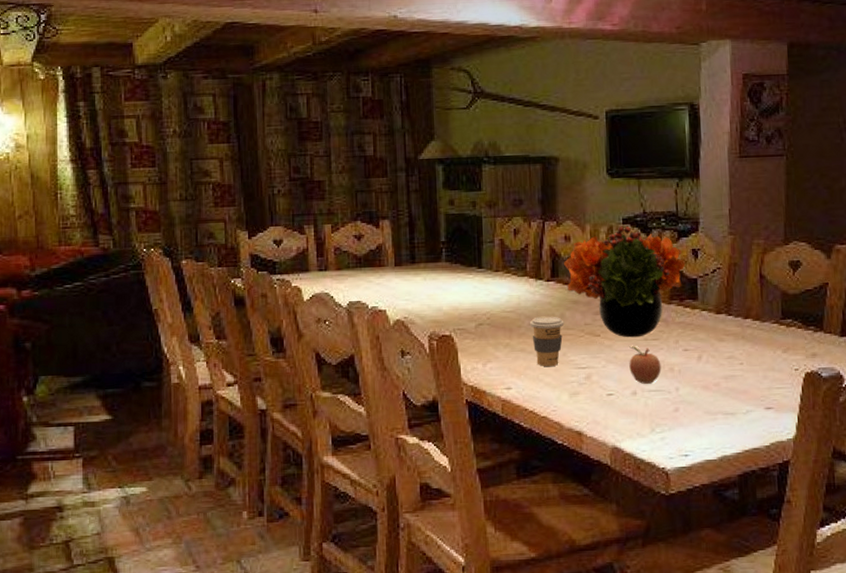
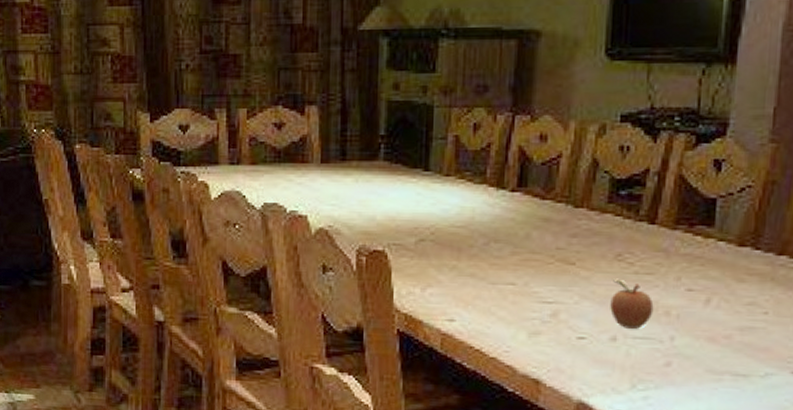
coffee cup: present [530,316,564,366] -> none [485,235,530,297]
flower arrangement: present [564,226,686,338] -> none [536,124,703,270]

